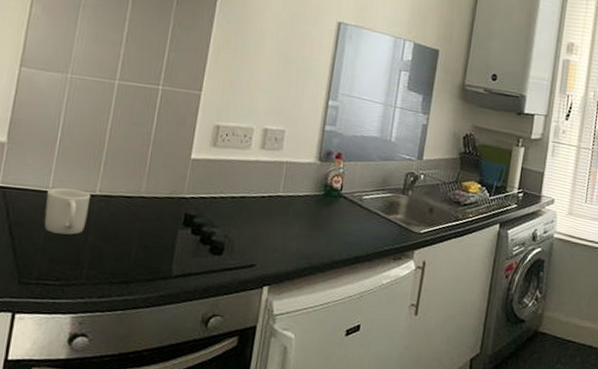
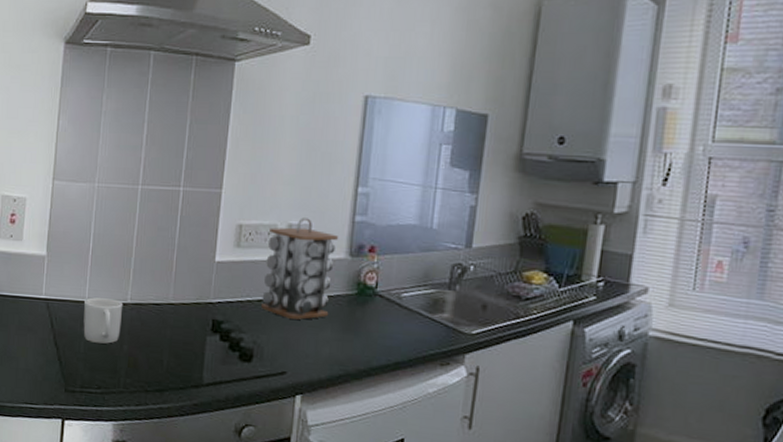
spice rack: none [234,122,310,217] -> present [261,216,339,320]

